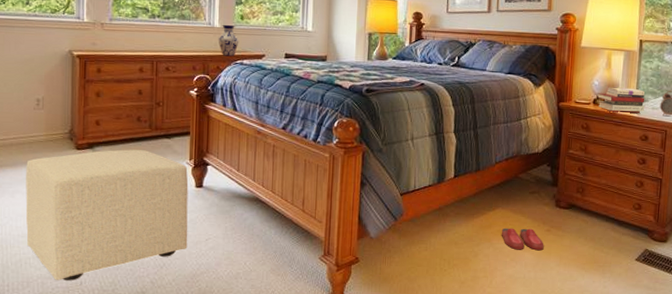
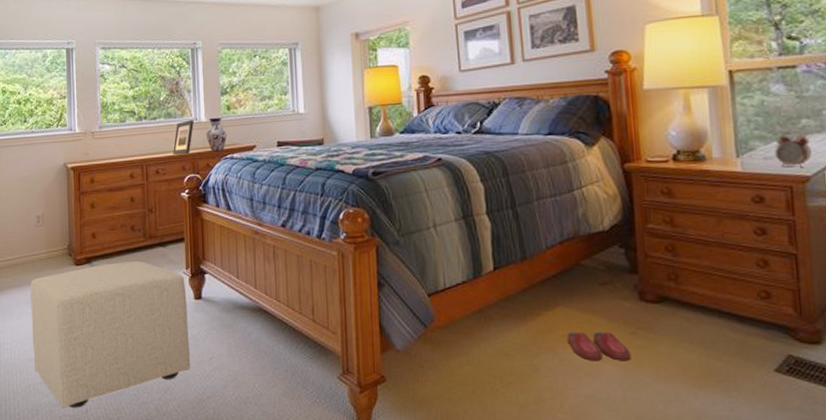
picture frame: none [184,24,207,56] -> present [173,120,194,155]
books: present [597,87,645,113] -> none [677,134,752,169]

